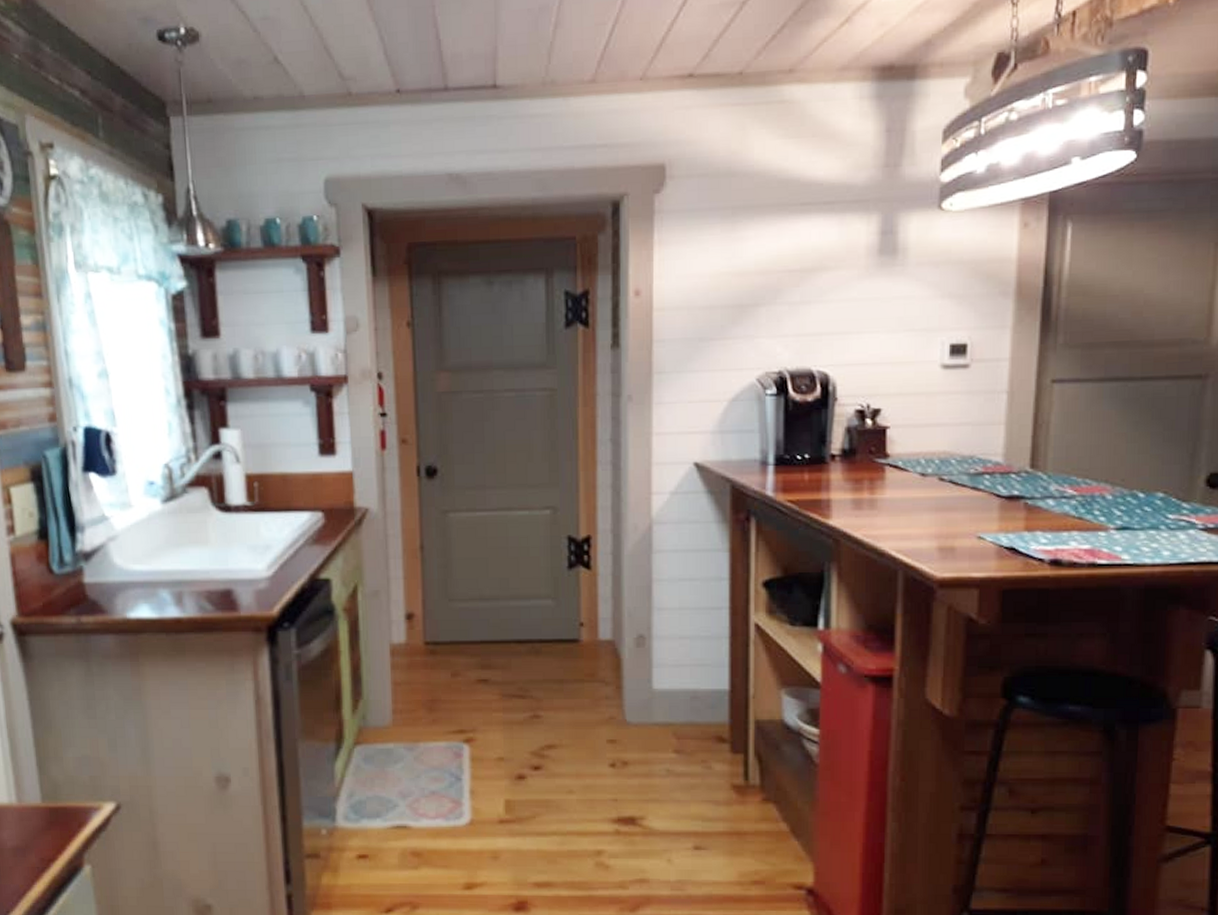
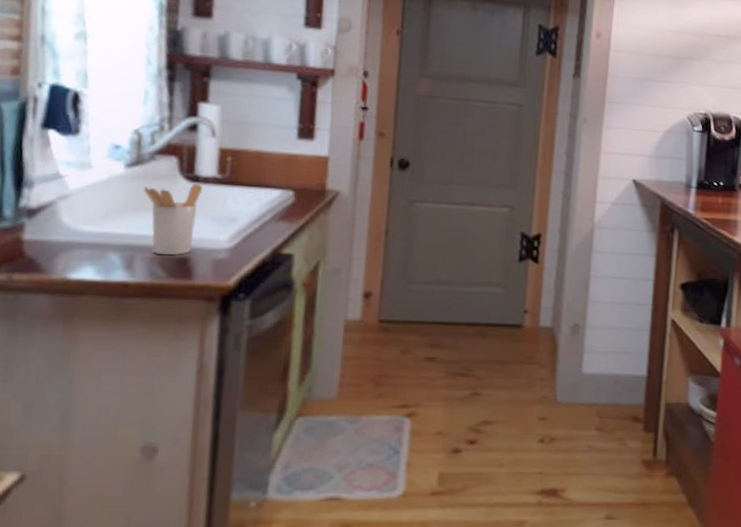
utensil holder: none [181,512,236,589] -> present [144,183,203,256]

